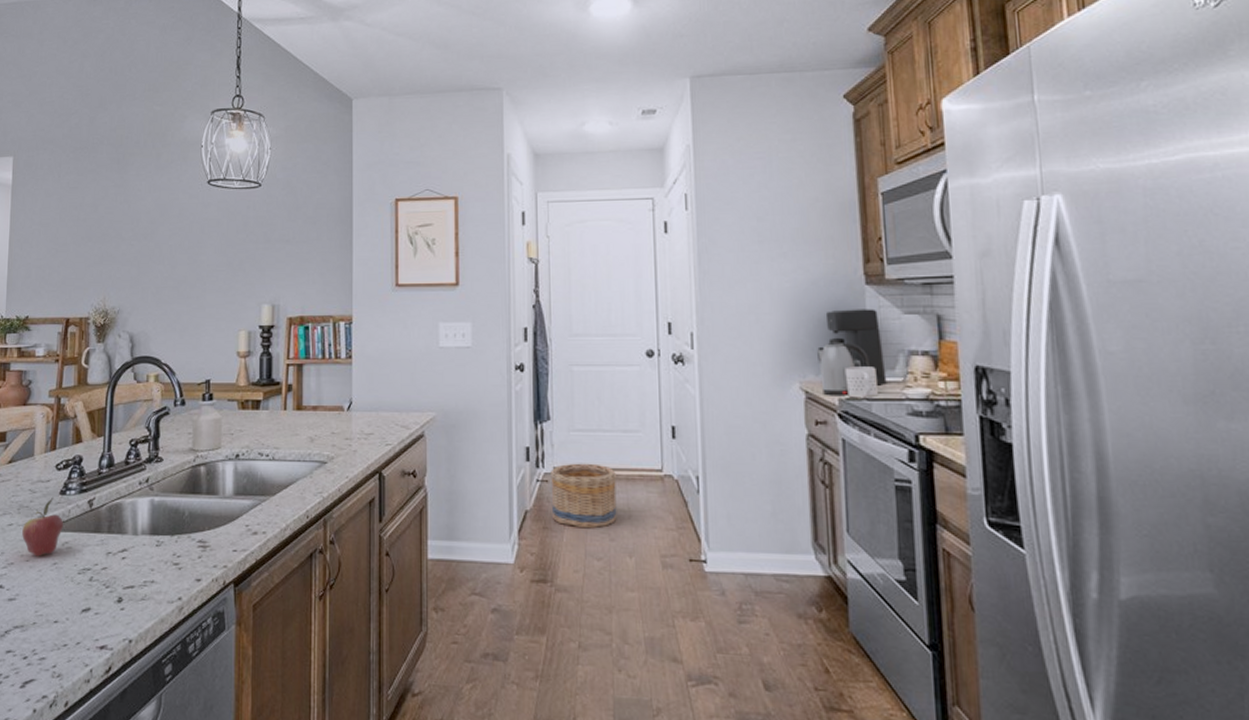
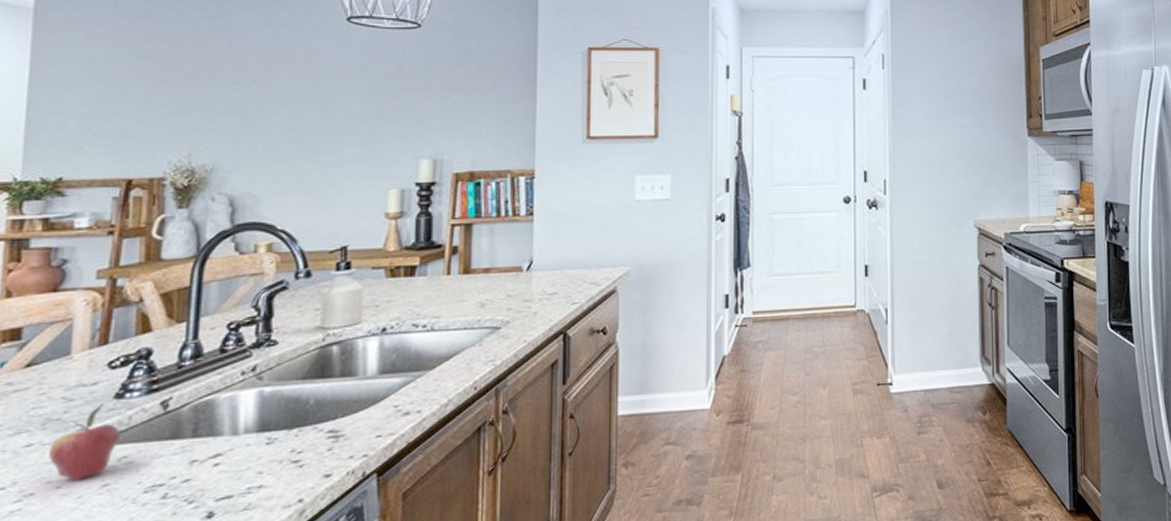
basket: present [550,463,617,529] -> none [749,305,814,367]
coffee maker: present [817,309,887,386] -> none [989,156,1042,221]
kettle: present [817,342,869,396] -> none [989,185,1029,231]
mug: present [845,367,879,398] -> none [1010,205,1036,232]

